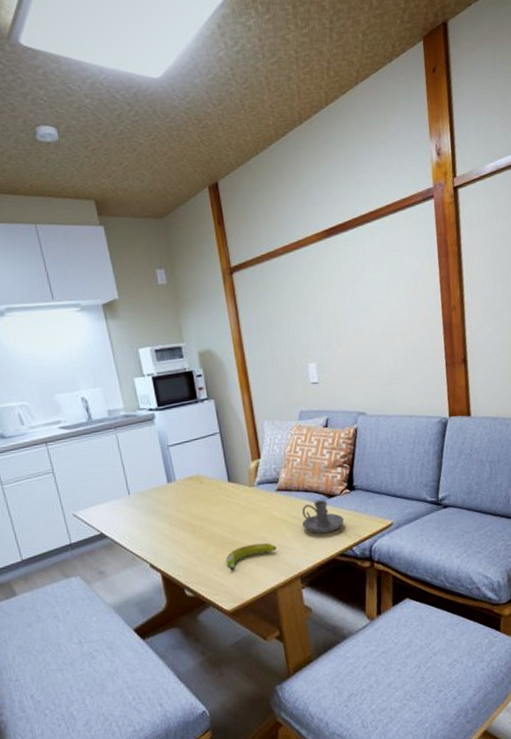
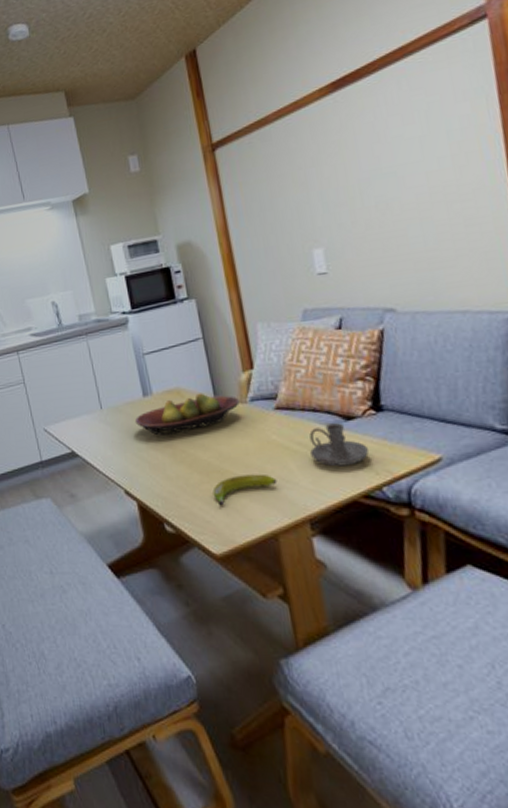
fruit bowl: none [159,478,250,516] -> present [134,393,241,436]

